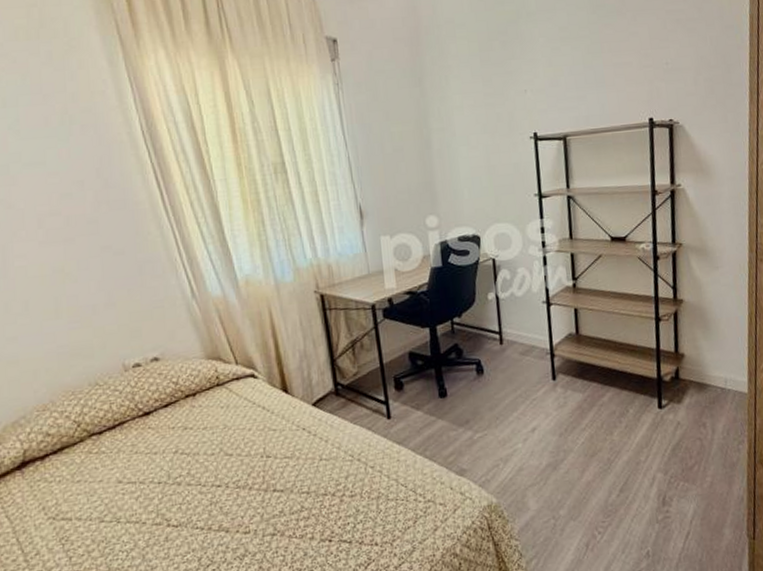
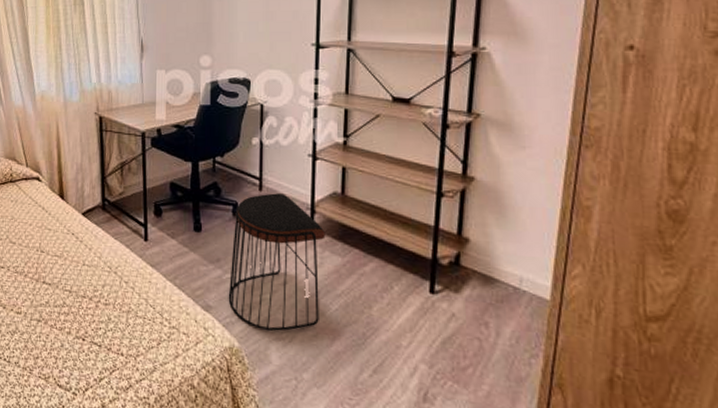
stool: none [479,343,569,480] -> present [228,193,326,332]

